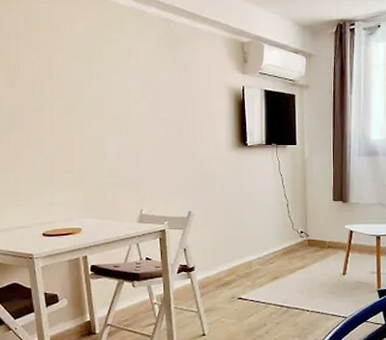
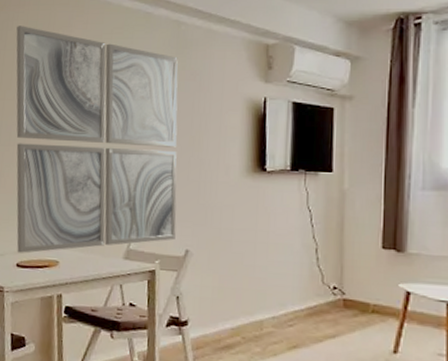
wall art: none [18,17,179,224] -> present [16,26,178,253]

